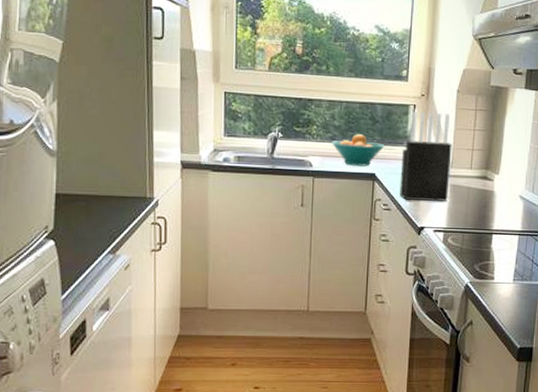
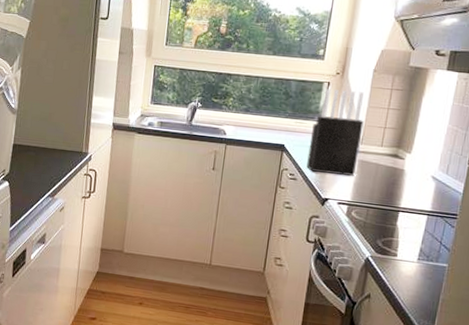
fruit bowl: present [332,134,385,167] -> none [246,107,296,138]

